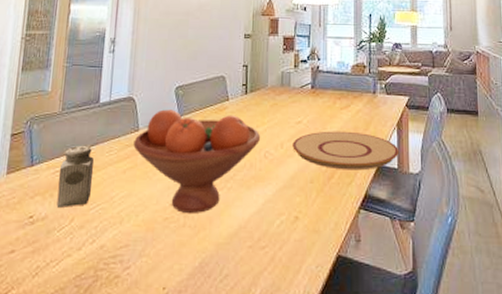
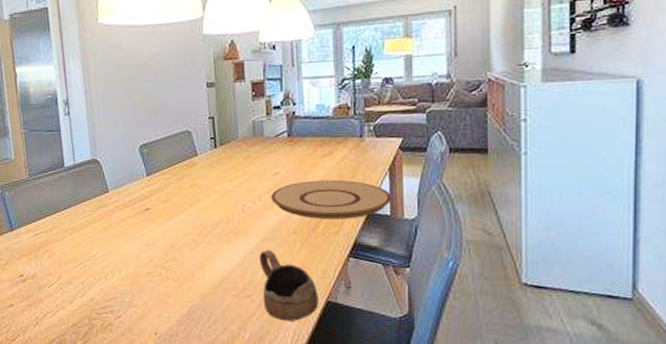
salt shaker: present [56,145,95,207] -> none [38,208,73,266]
fruit bowl: present [133,109,261,213] -> none [105,169,236,267]
cup: none [276,197,330,277] -> present [259,249,319,321]

